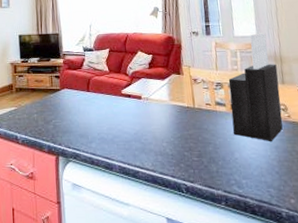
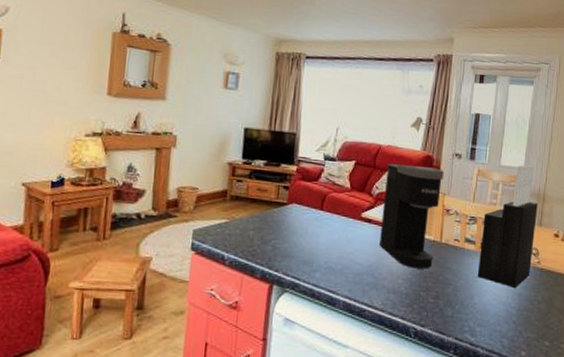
coffee maker: none [136,46,191,132] -> present [379,164,444,269]

